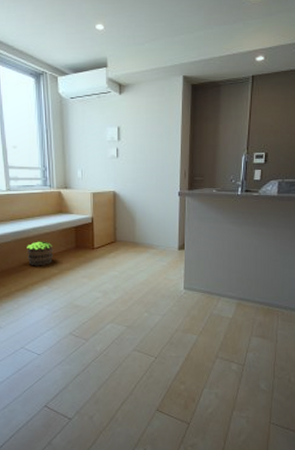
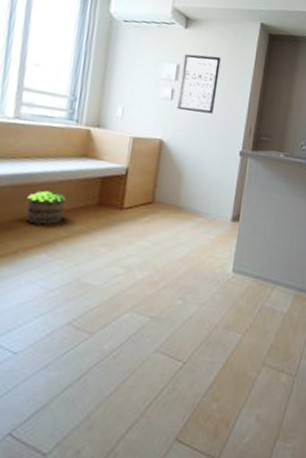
wall art: none [122,114,153,165] -> present [177,53,221,114]

